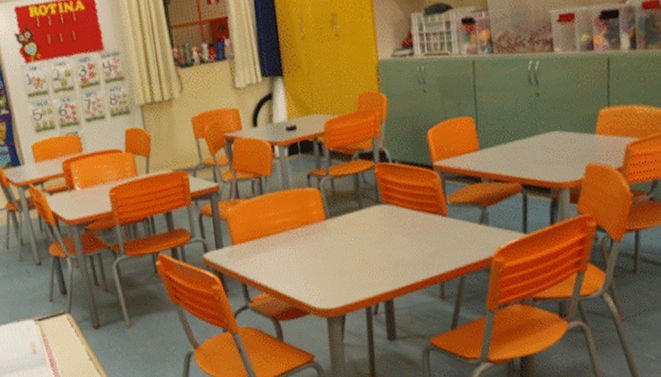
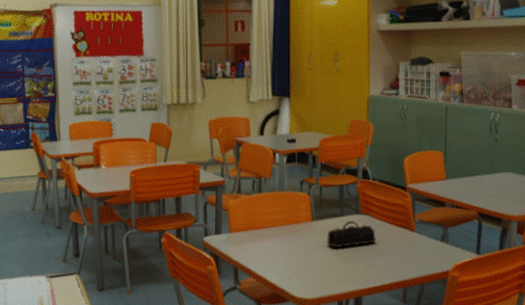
pencil case: none [345,213,403,248] -> present [327,221,376,248]

